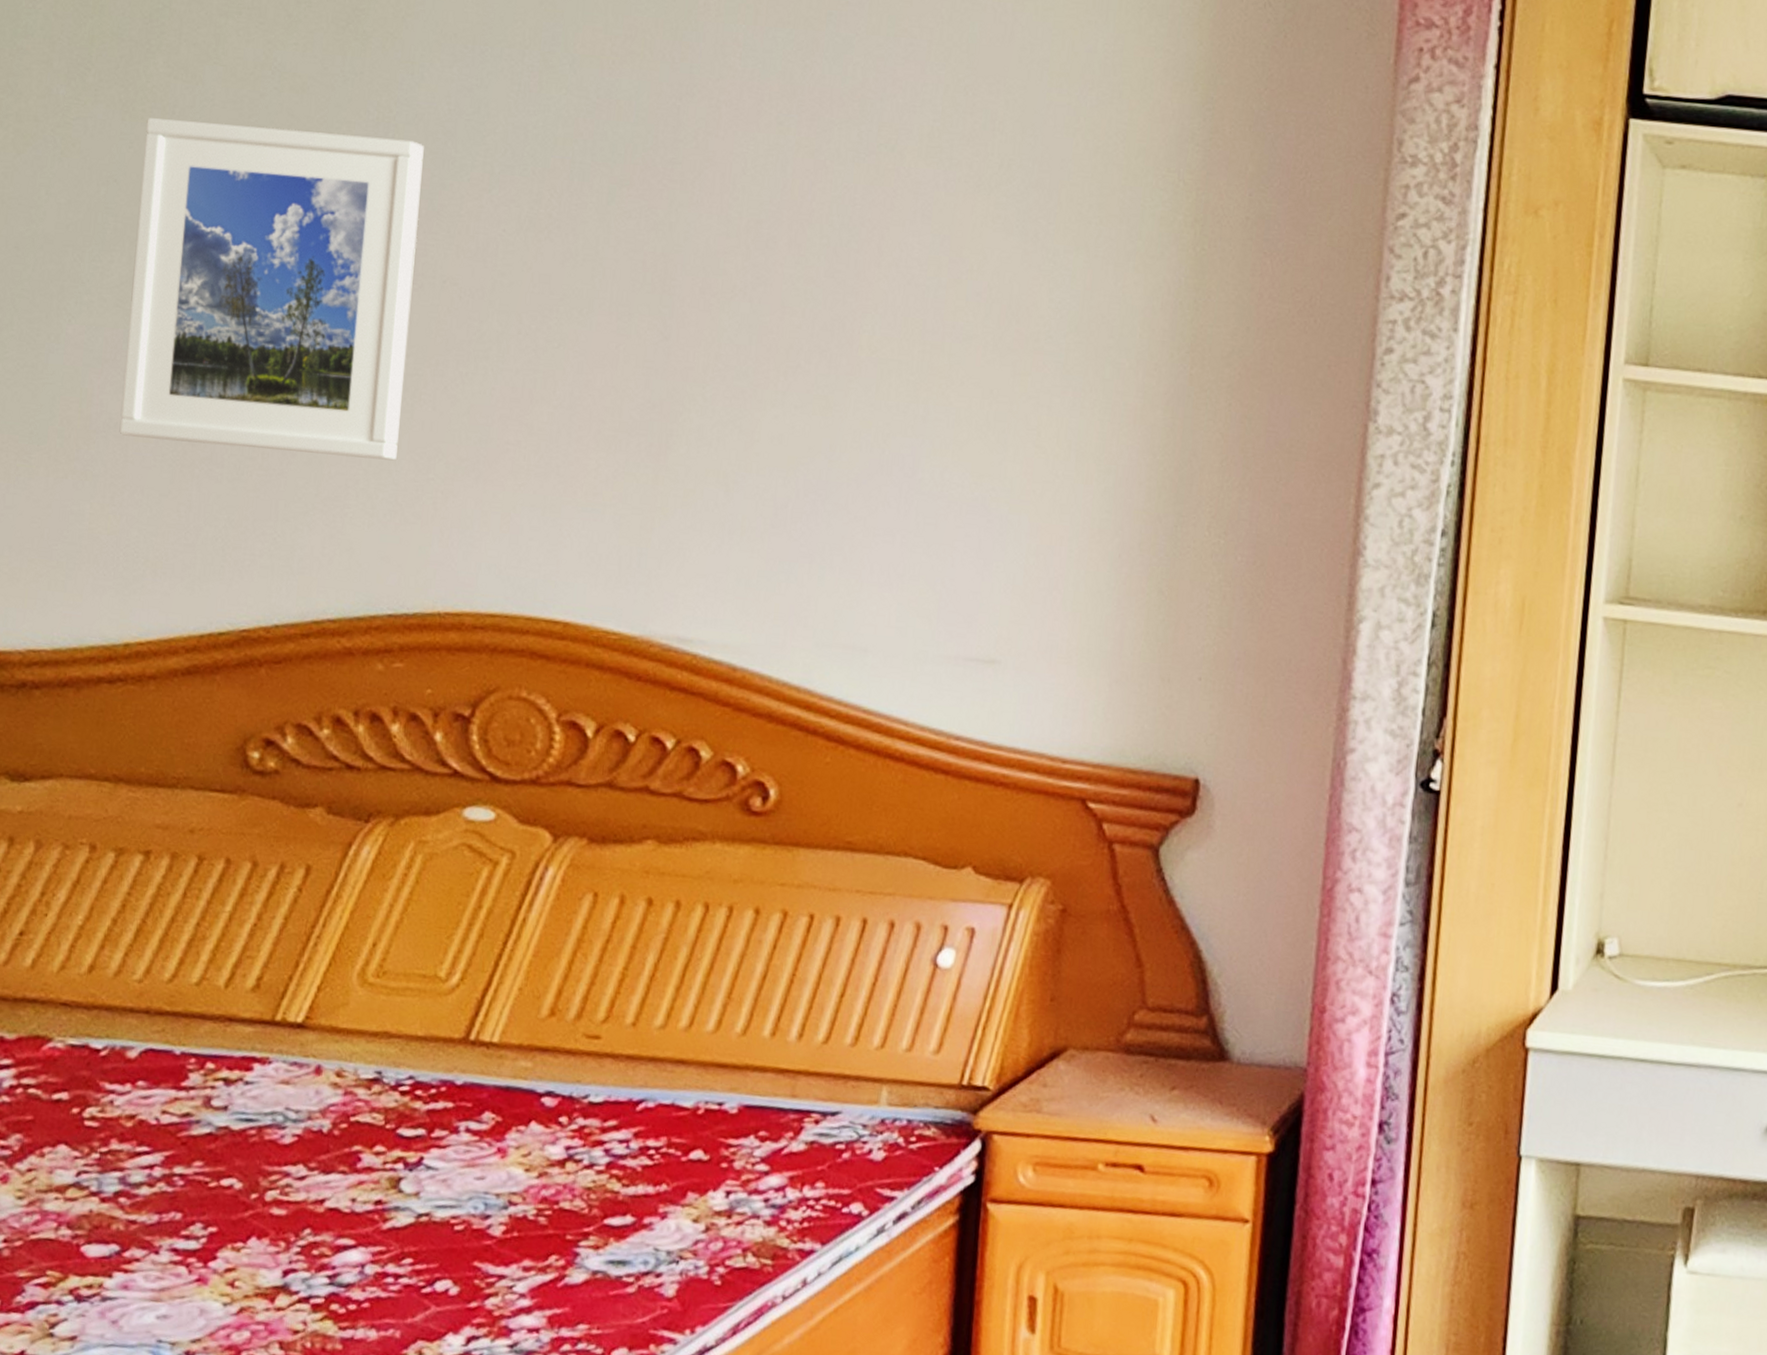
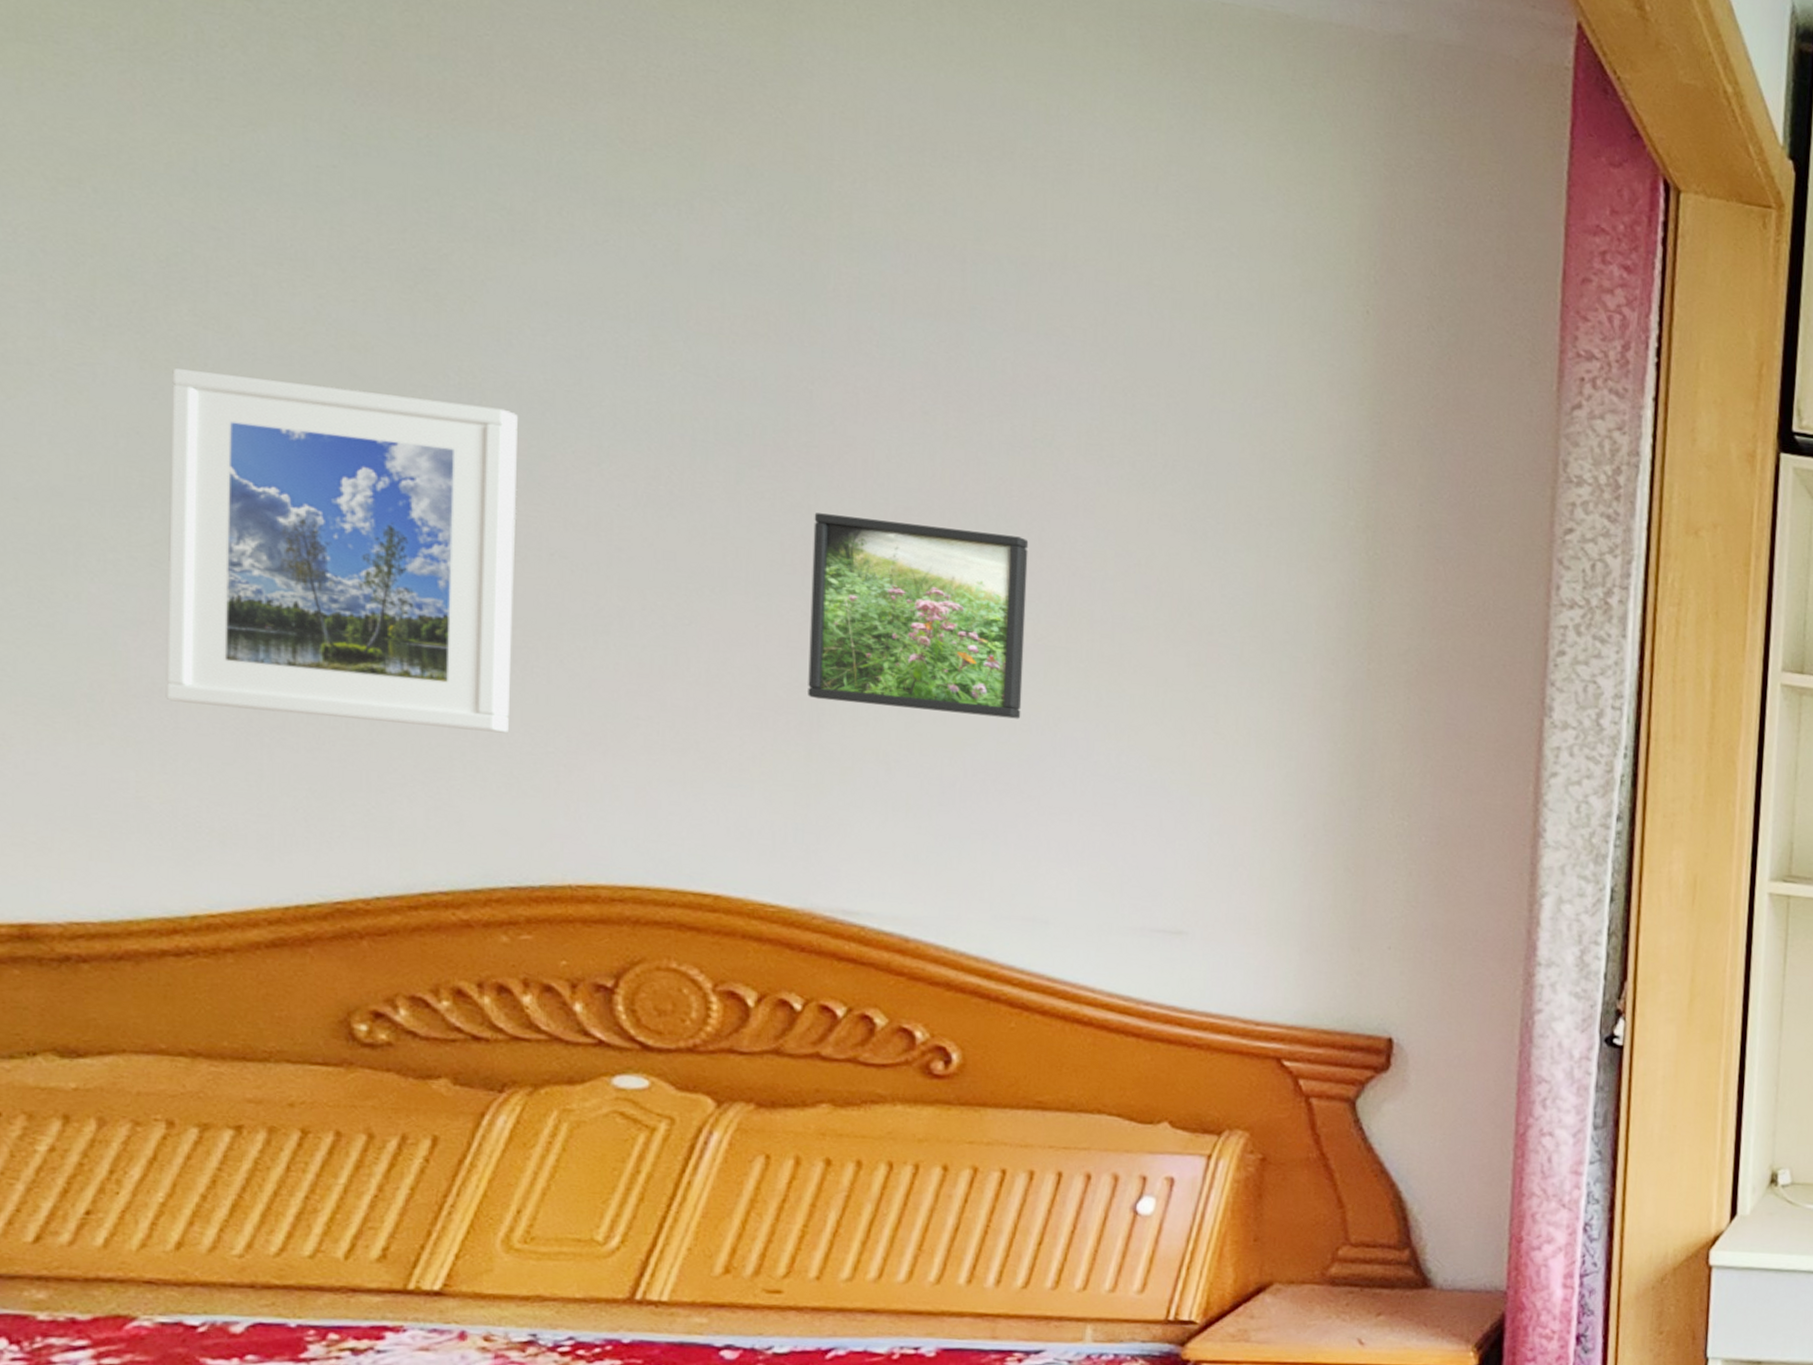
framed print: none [658,230,869,436] -> present [808,513,1029,719]

